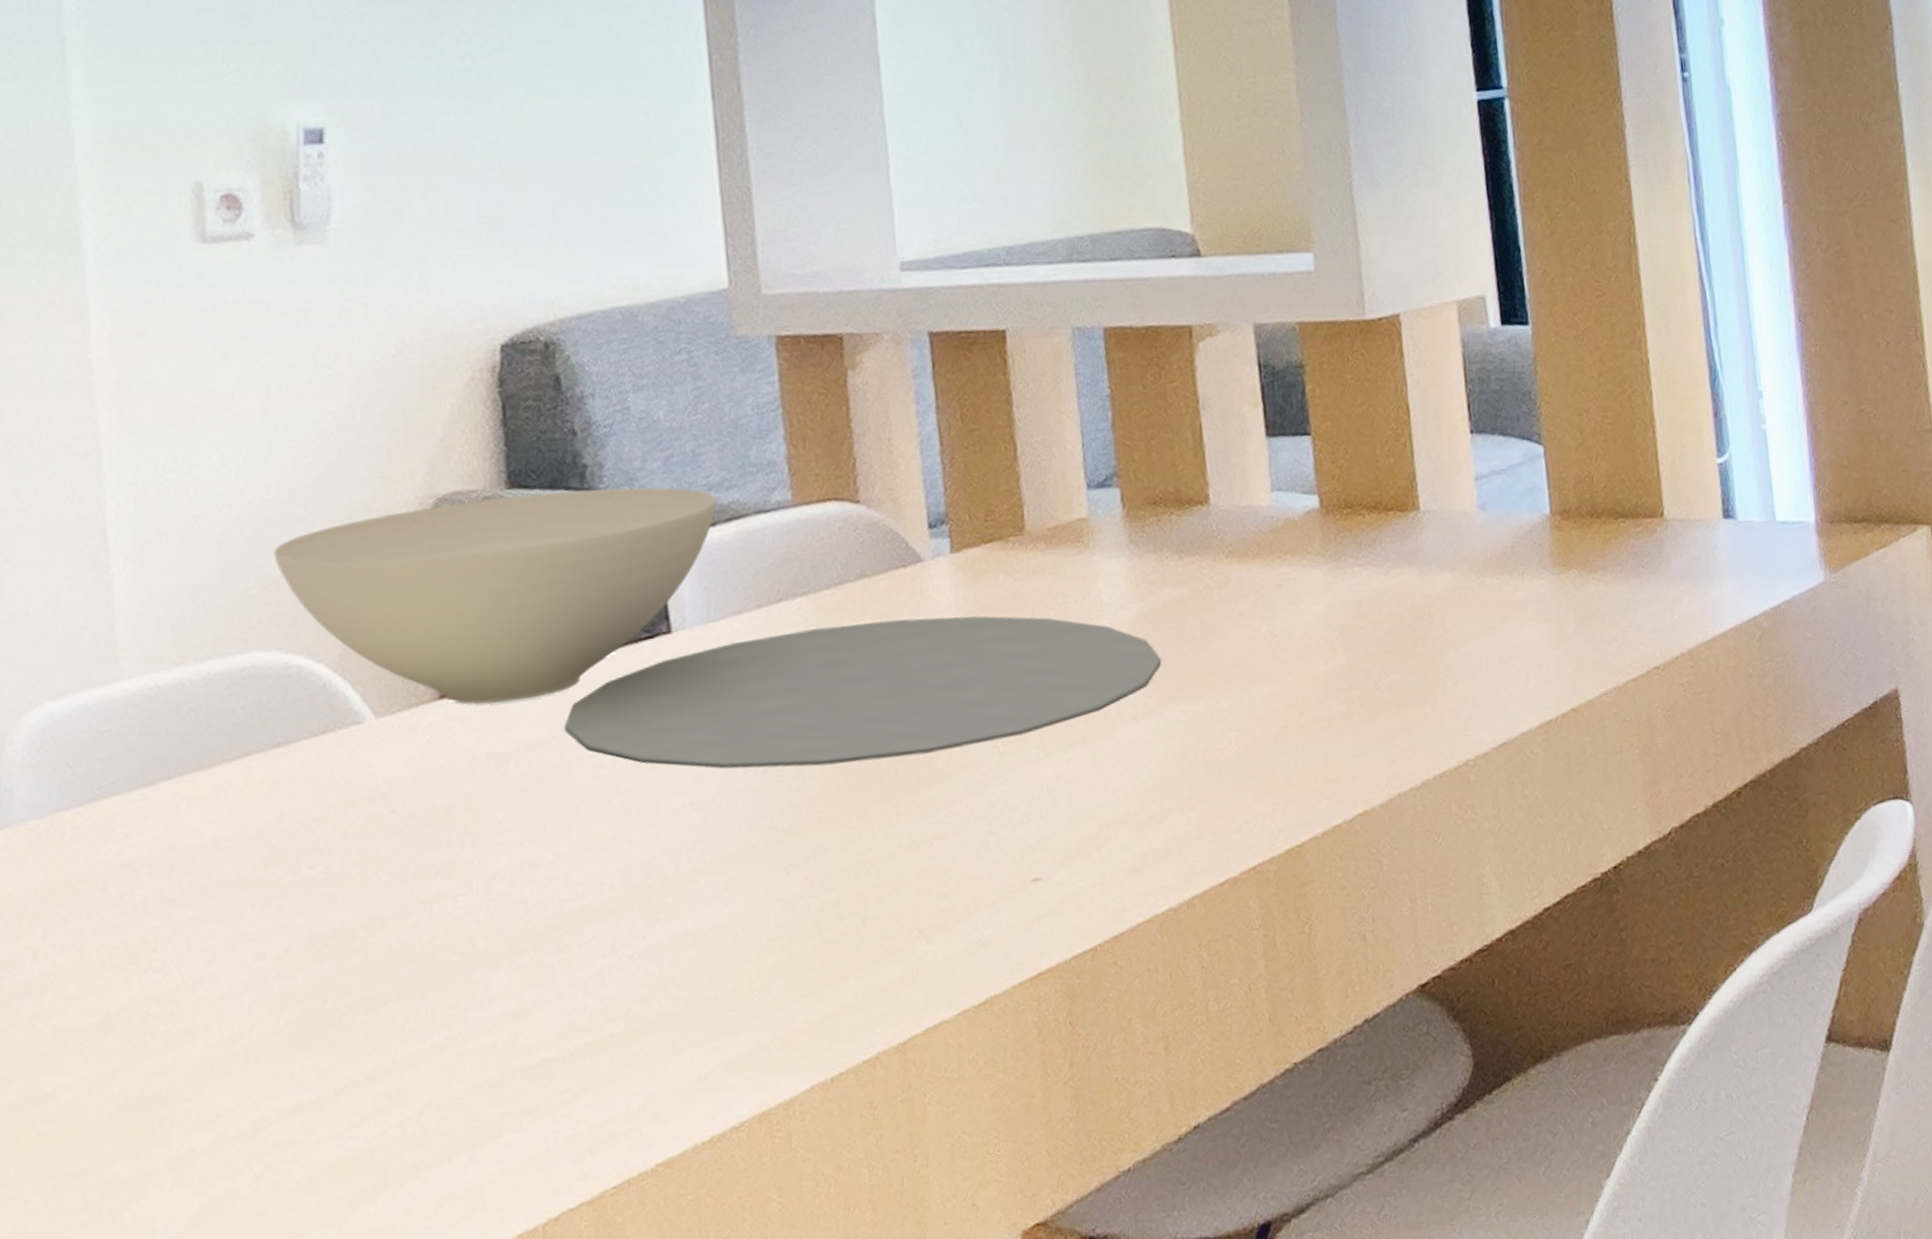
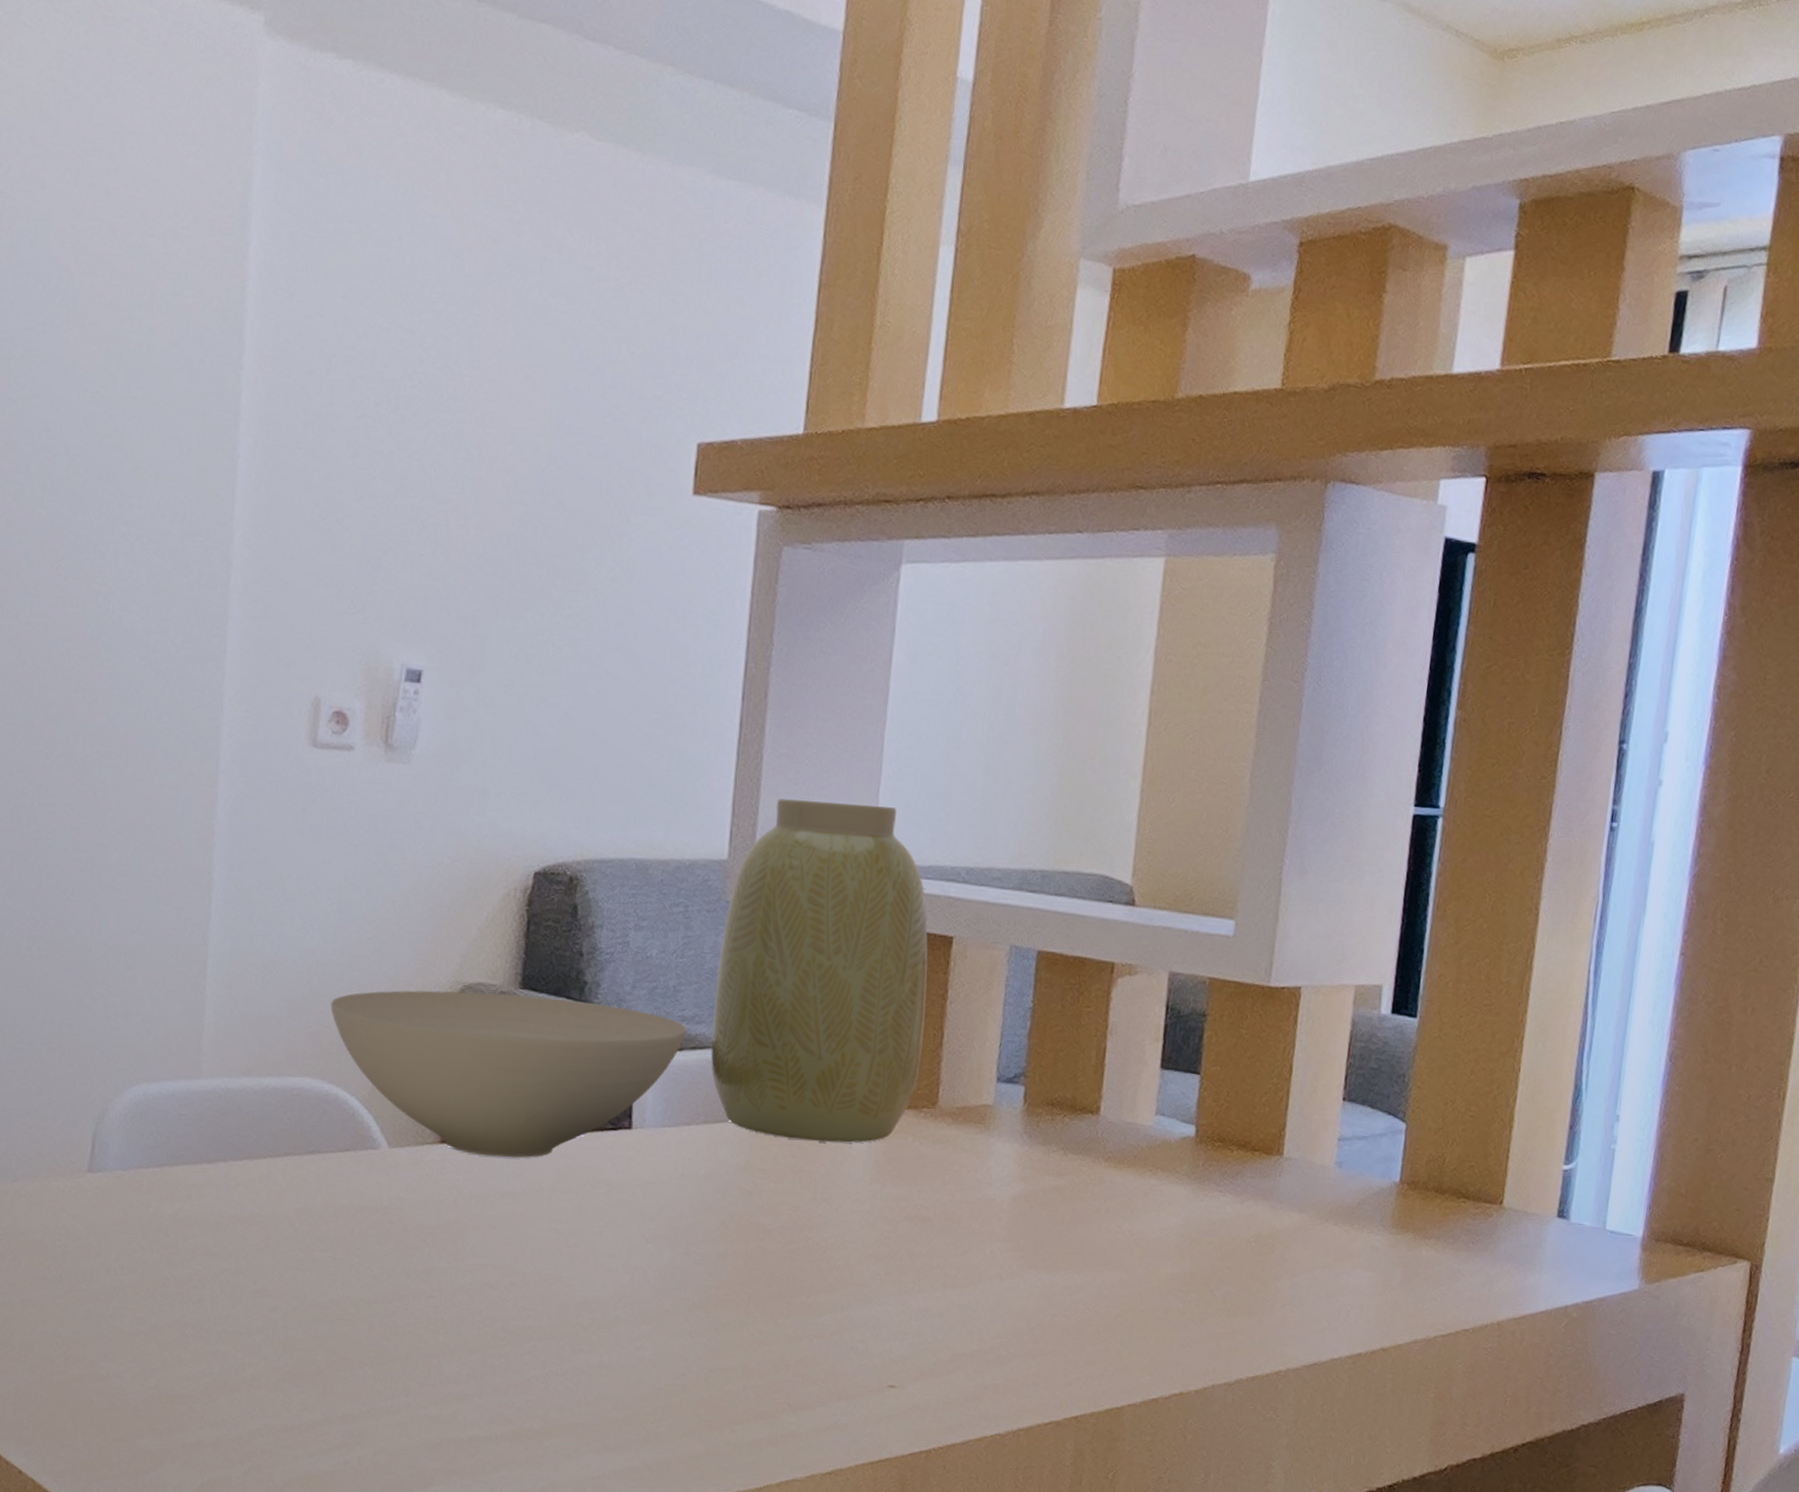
placemat: present [564,616,1162,770] -> none [533,1147,1032,1270]
vase: none [738,193,997,606] -> present [710,799,928,1143]

